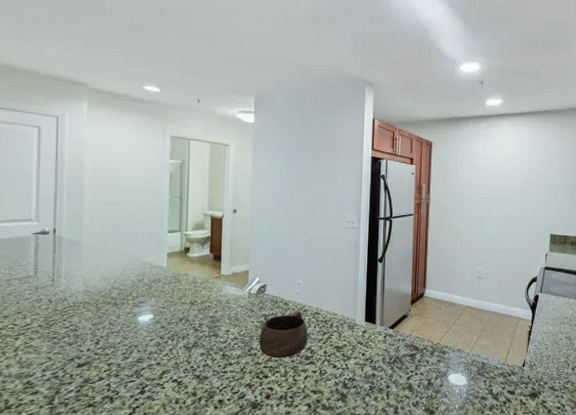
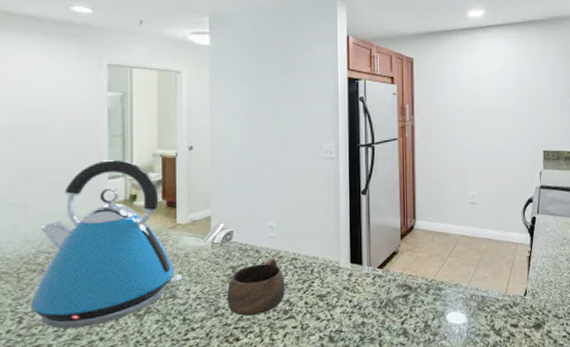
kettle: none [105,217,224,353] -> present [30,160,183,329]

